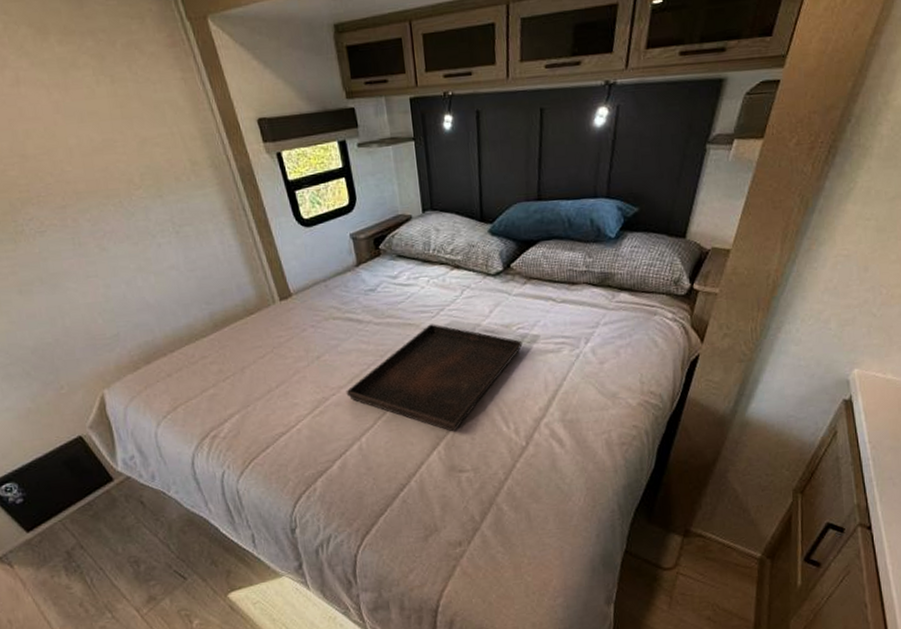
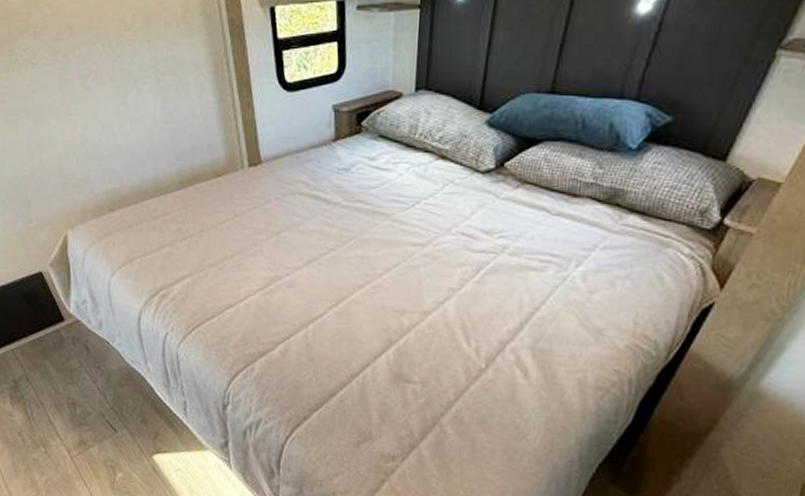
serving tray: present [346,324,523,432] -> none [300,216,502,338]

